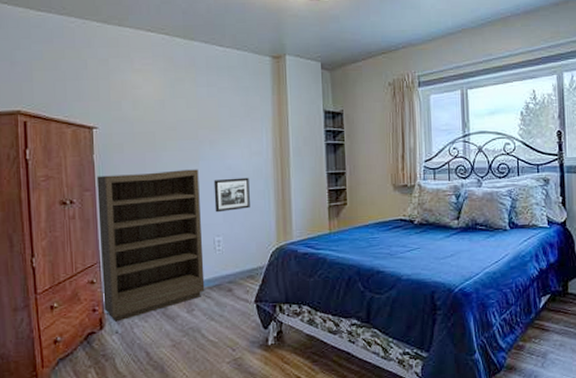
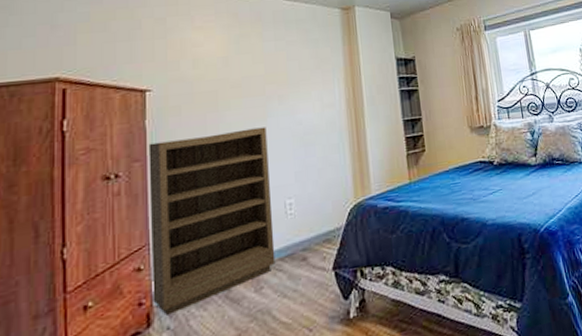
picture frame: present [213,177,250,213] -> none [283,131,324,173]

